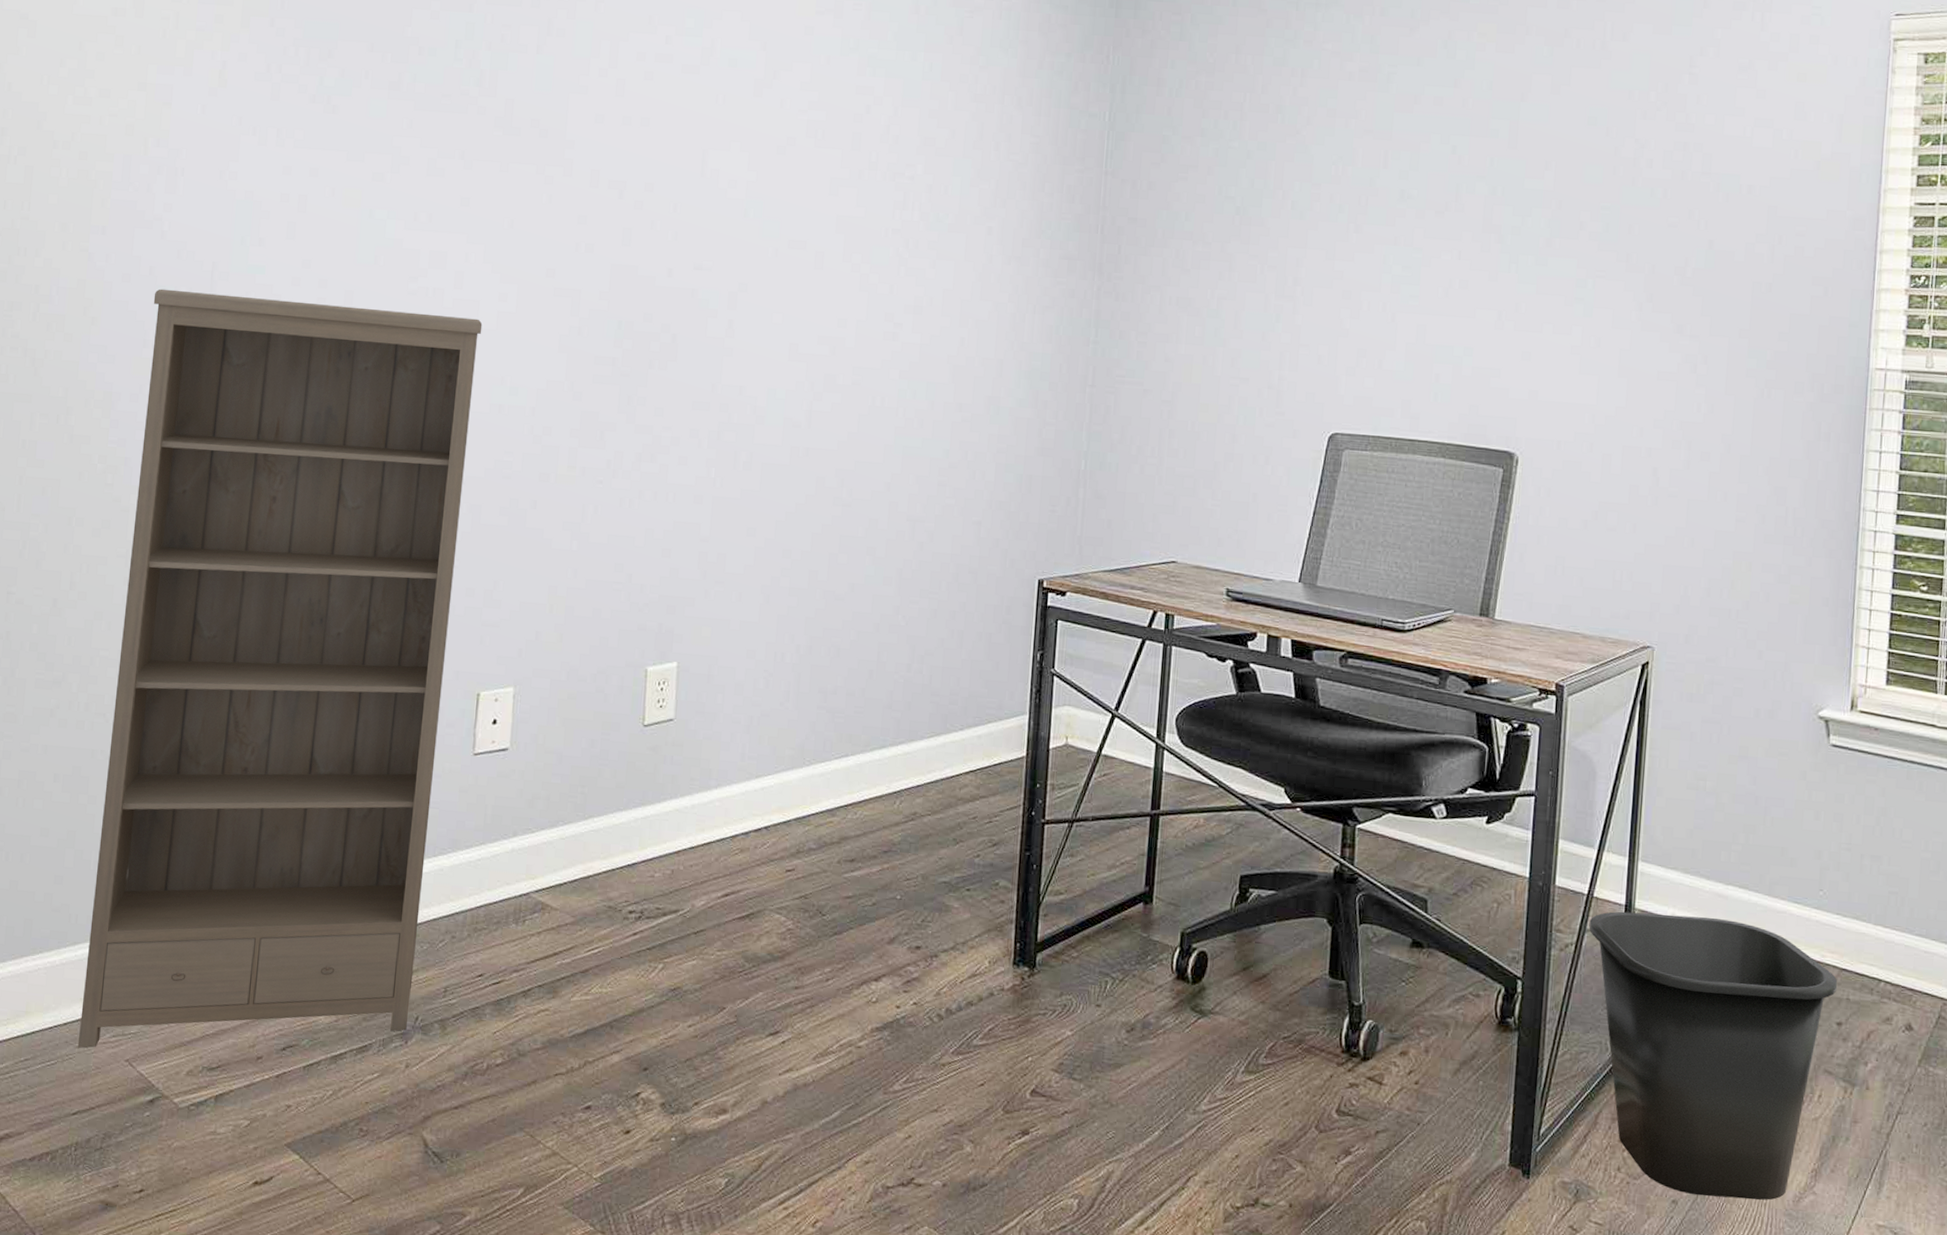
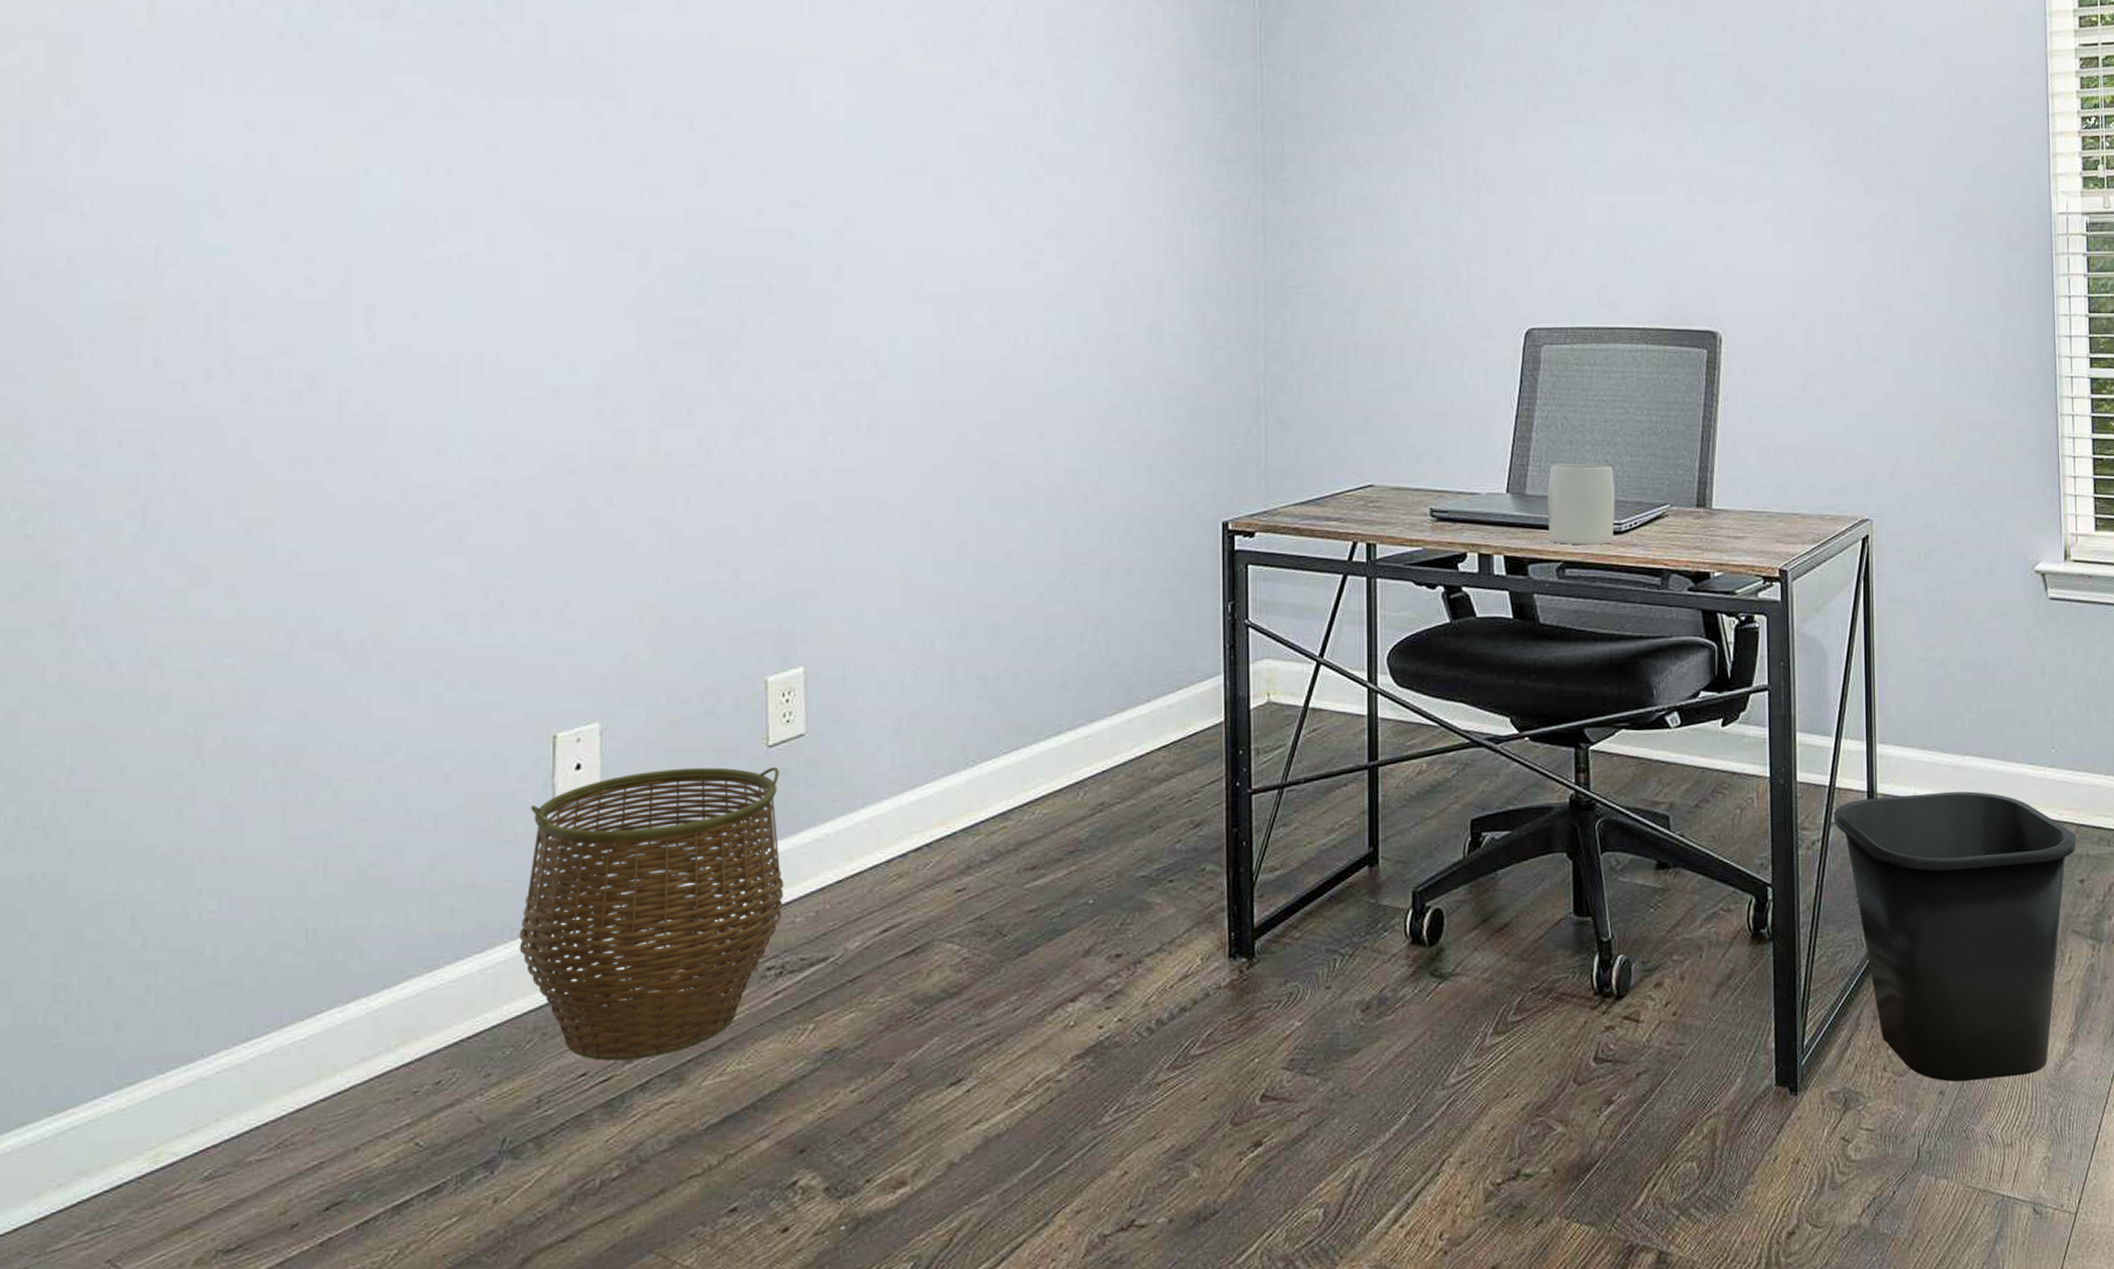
bookshelf: present [77,288,483,1048] -> none [35,283,526,1257]
basket: none [439,733,651,970] -> present [519,766,784,1061]
mug: none [1335,560,1403,640] -> present [1547,463,1615,545]

